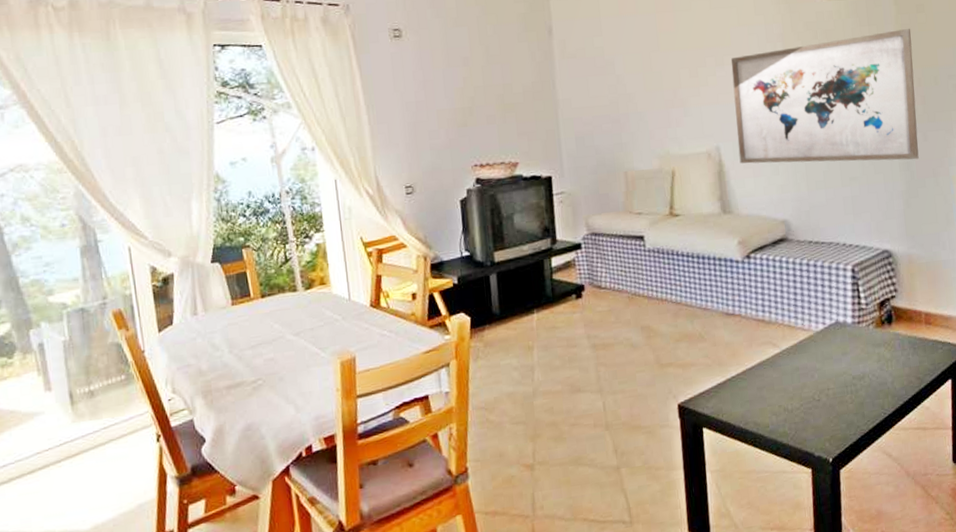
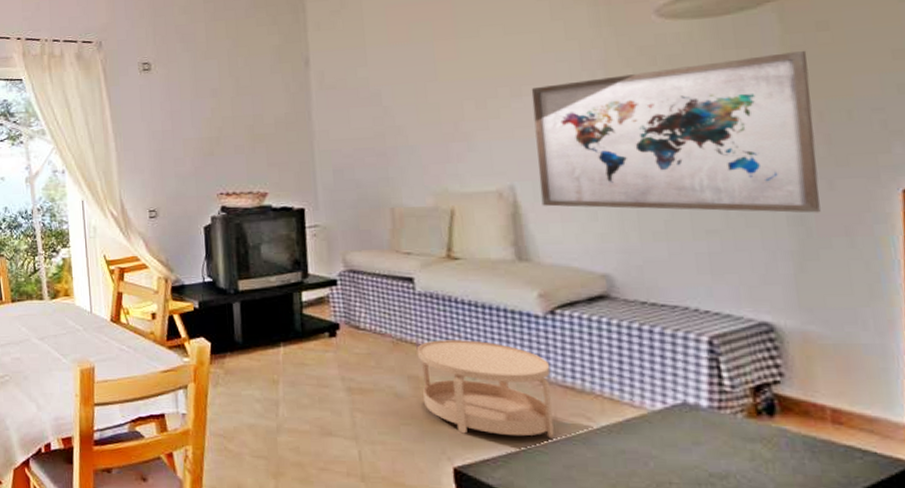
side table: none [648,288,751,373] -> present [416,340,555,439]

